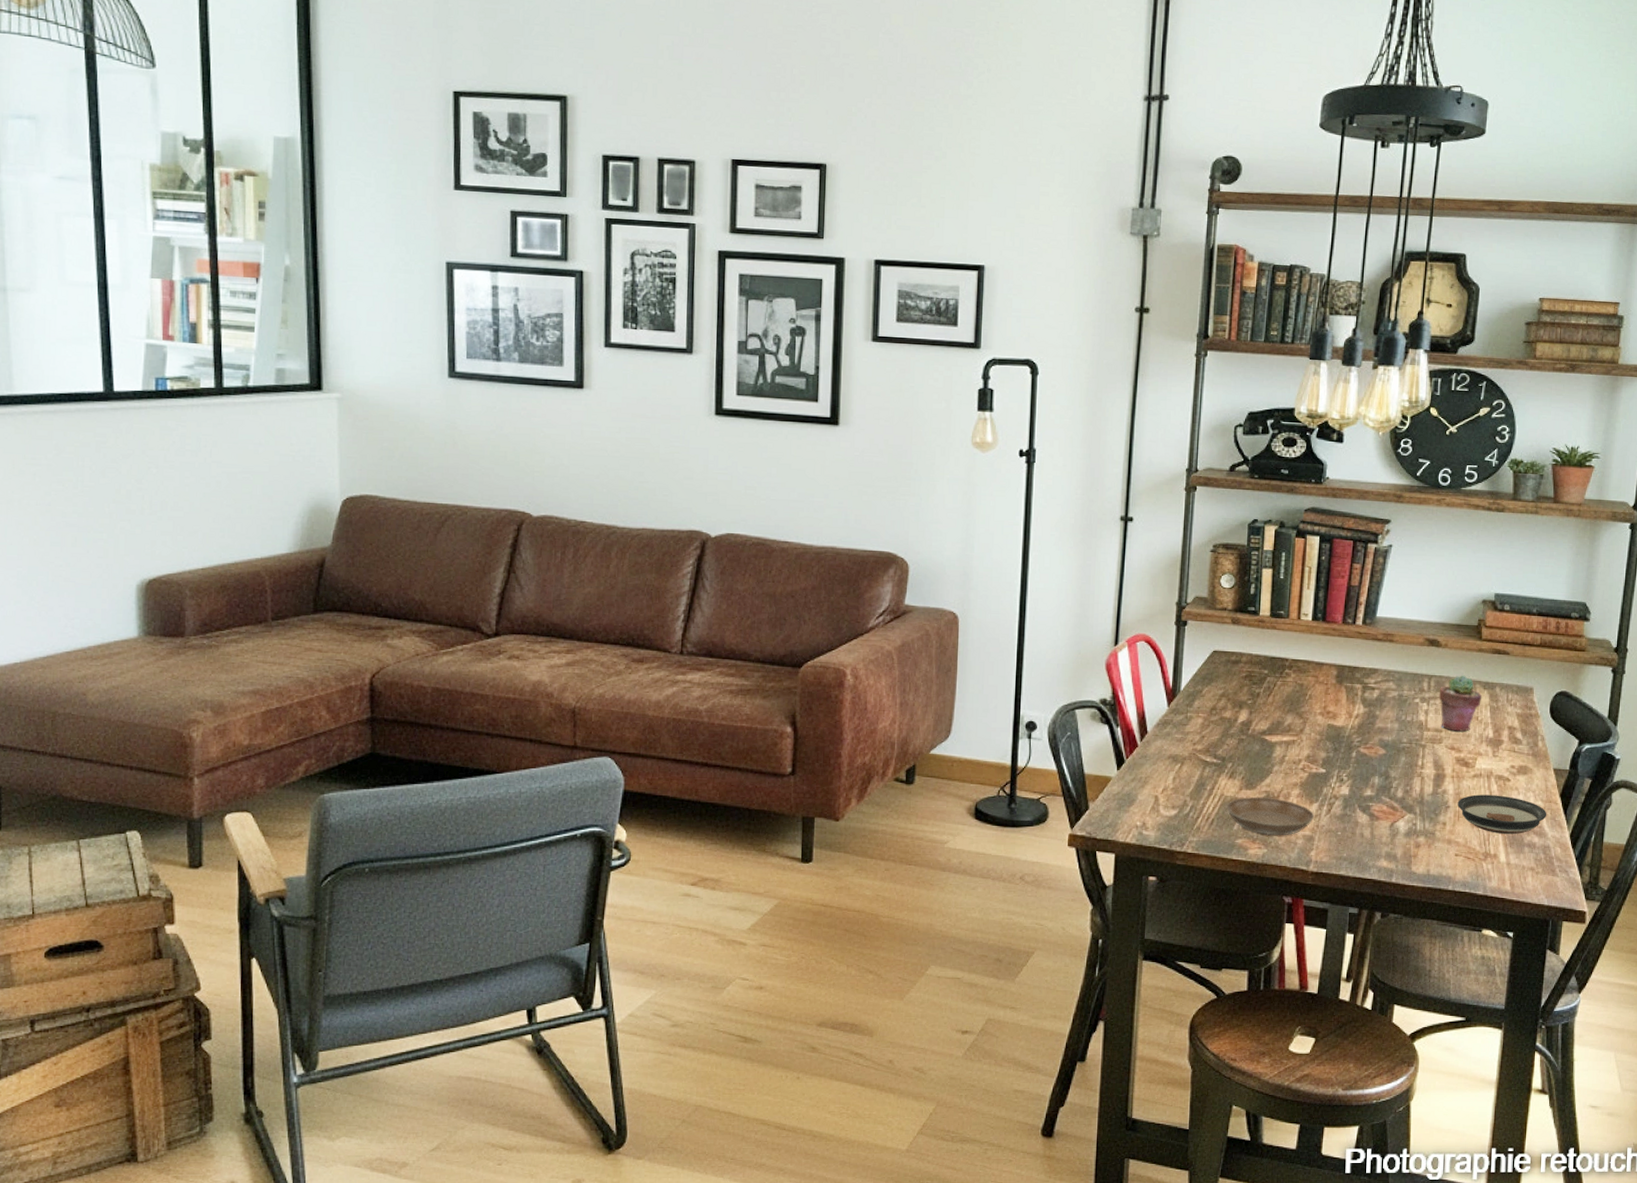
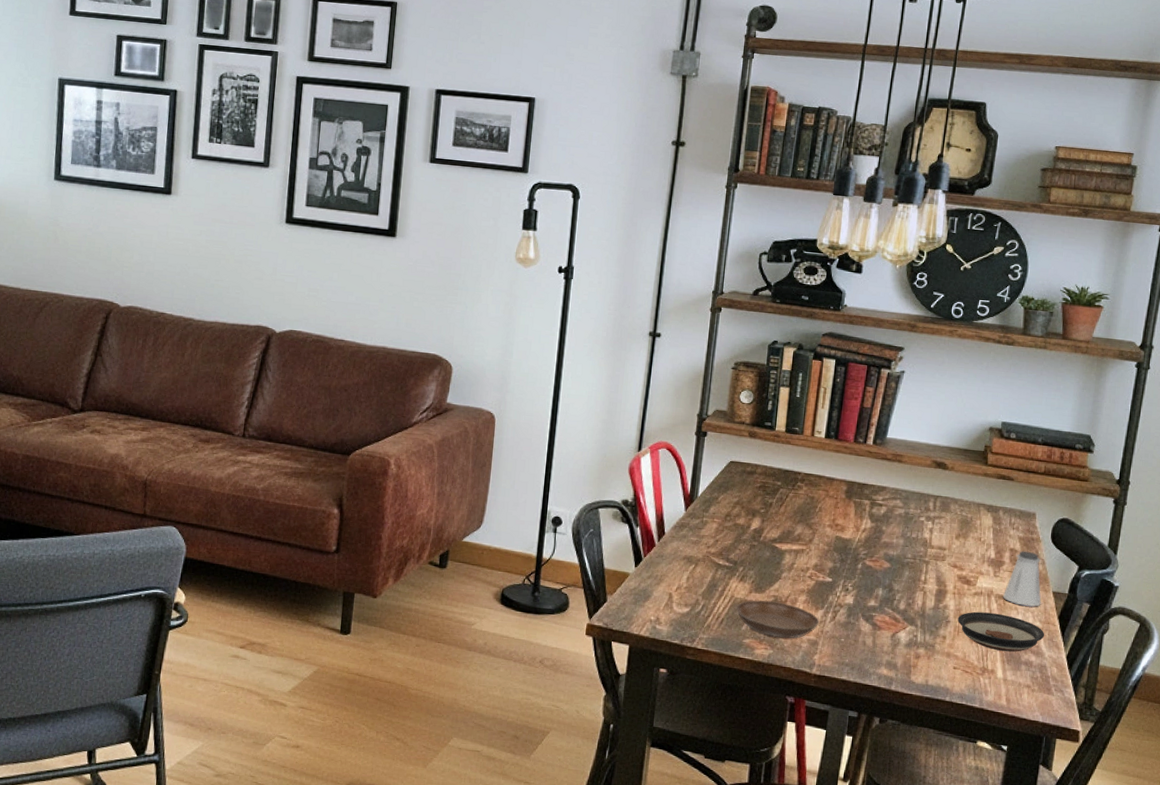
potted succulent: present [1439,675,1483,732] -> none [943,497,986,551]
saltshaker: none [1502,728,1542,787] -> present [1002,551,1041,608]

